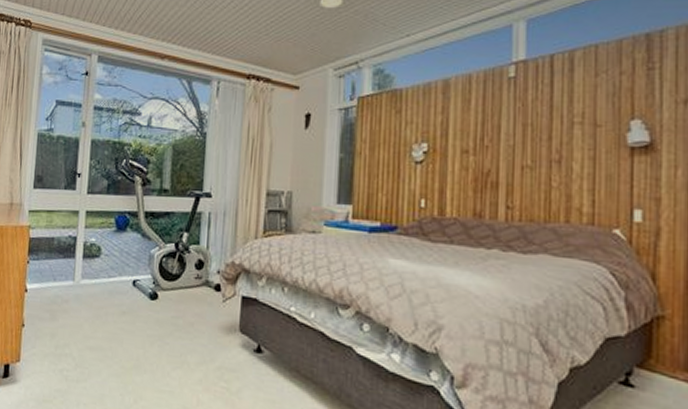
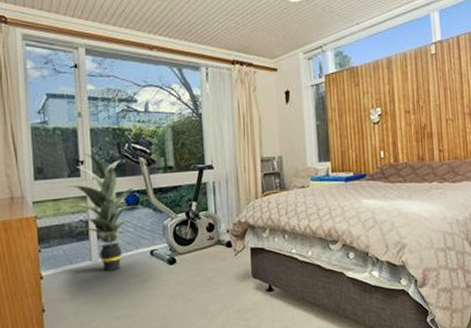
indoor plant: none [58,166,133,295] -> present [63,154,144,271]

